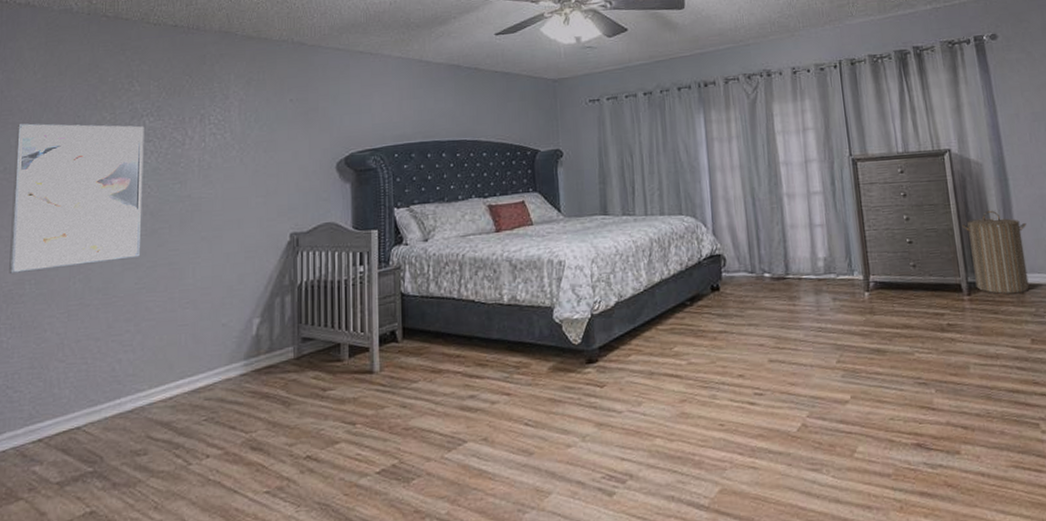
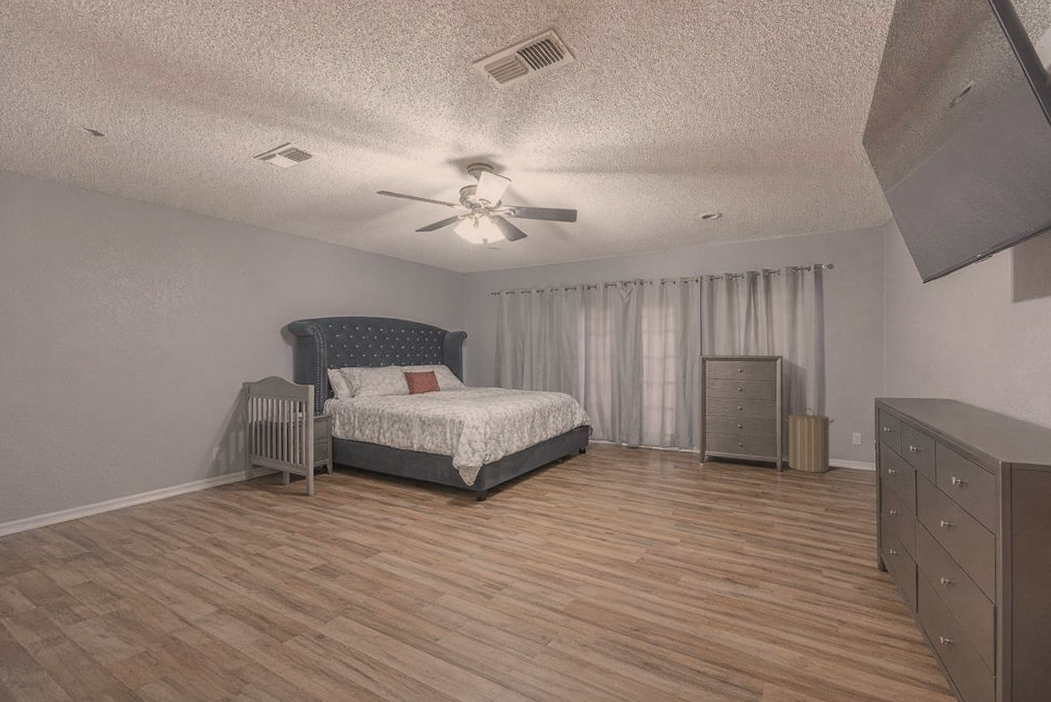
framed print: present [9,123,144,275] -> none [13,276,121,398]

